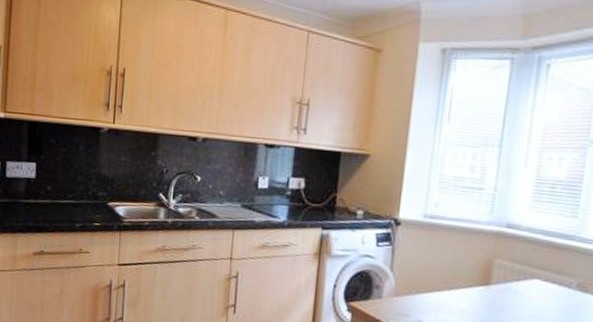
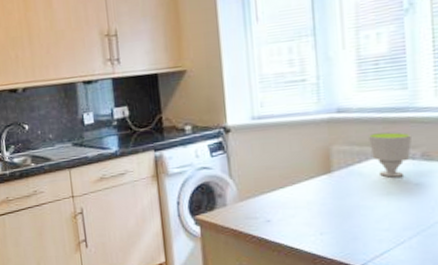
cup: none [530,255,572,303] -> present [367,132,412,178]

